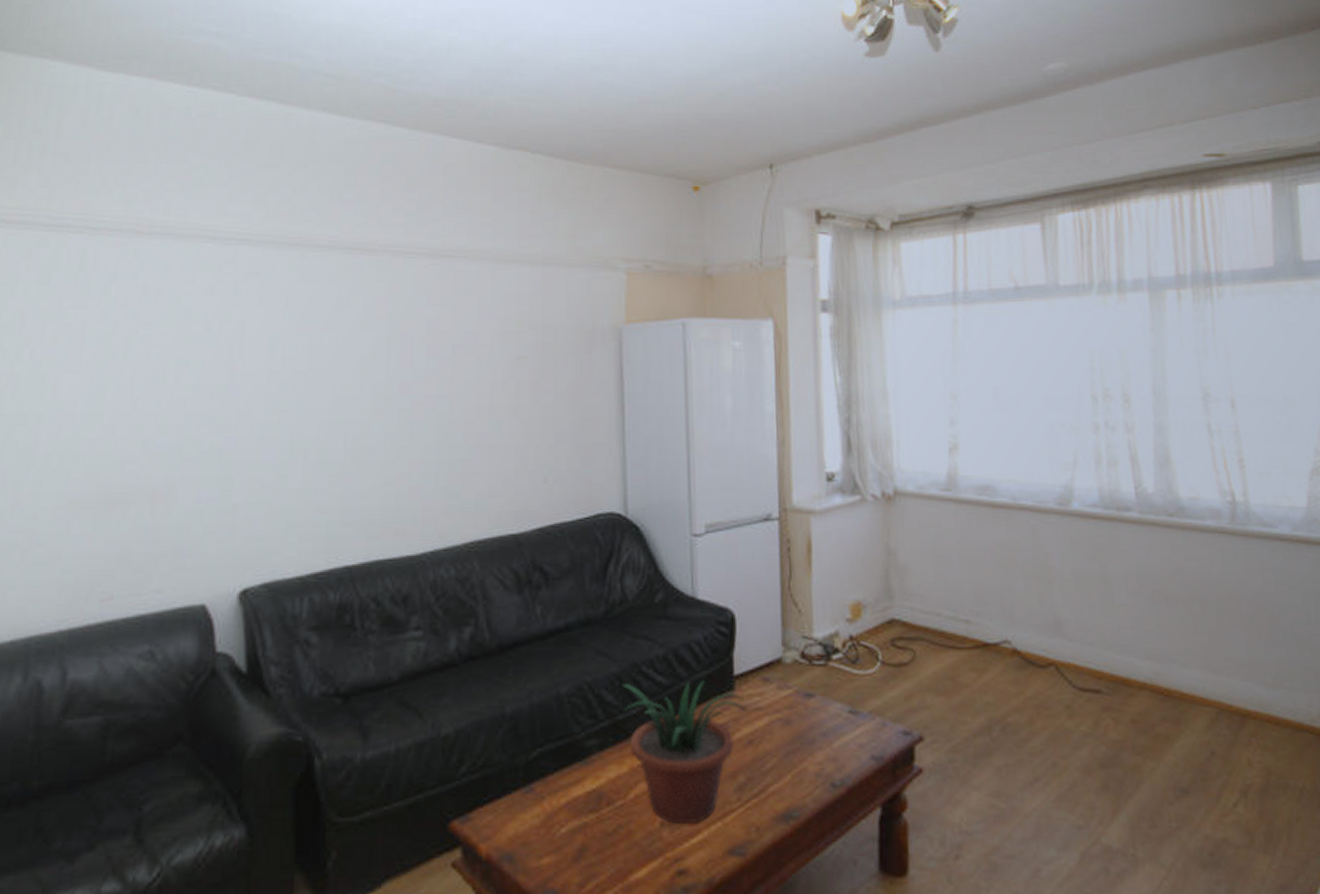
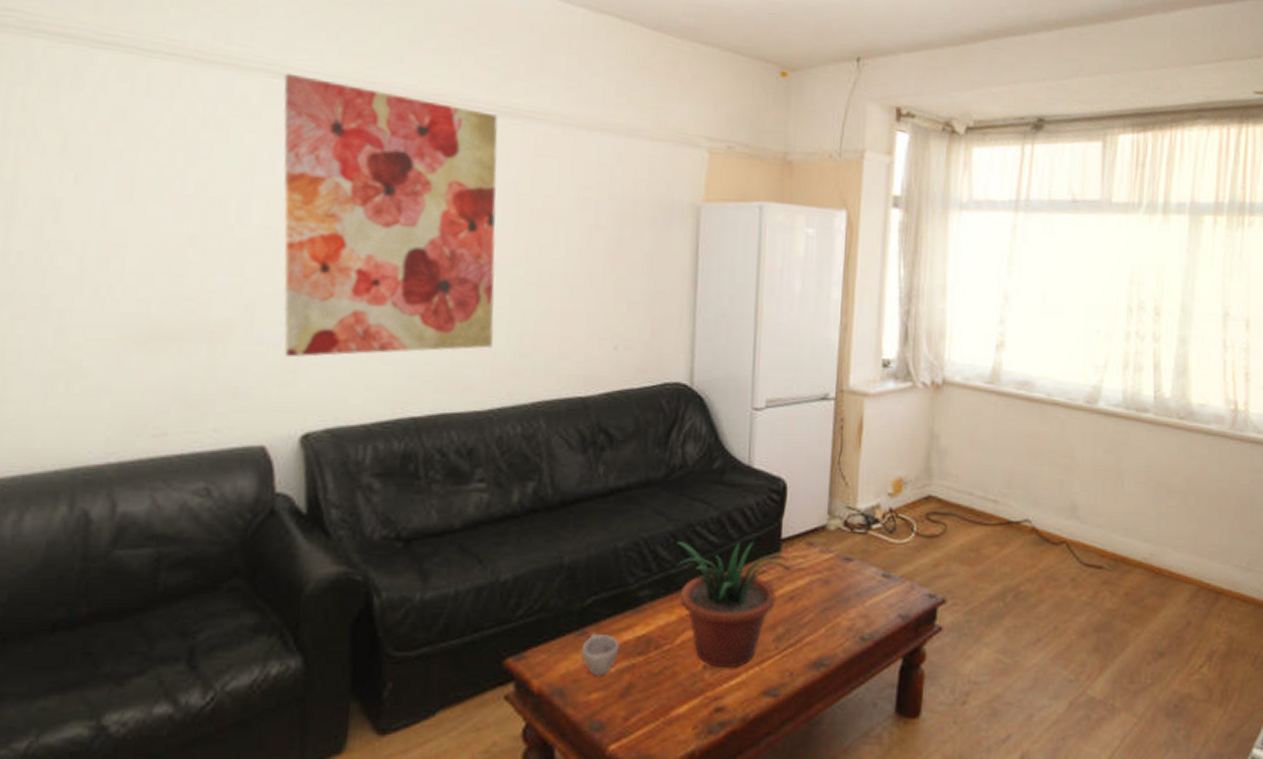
wall art: none [216,236,423,513] -> present [283,73,498,358]
cup: none [529,789,569,838] -> present [581,633,620,676]

